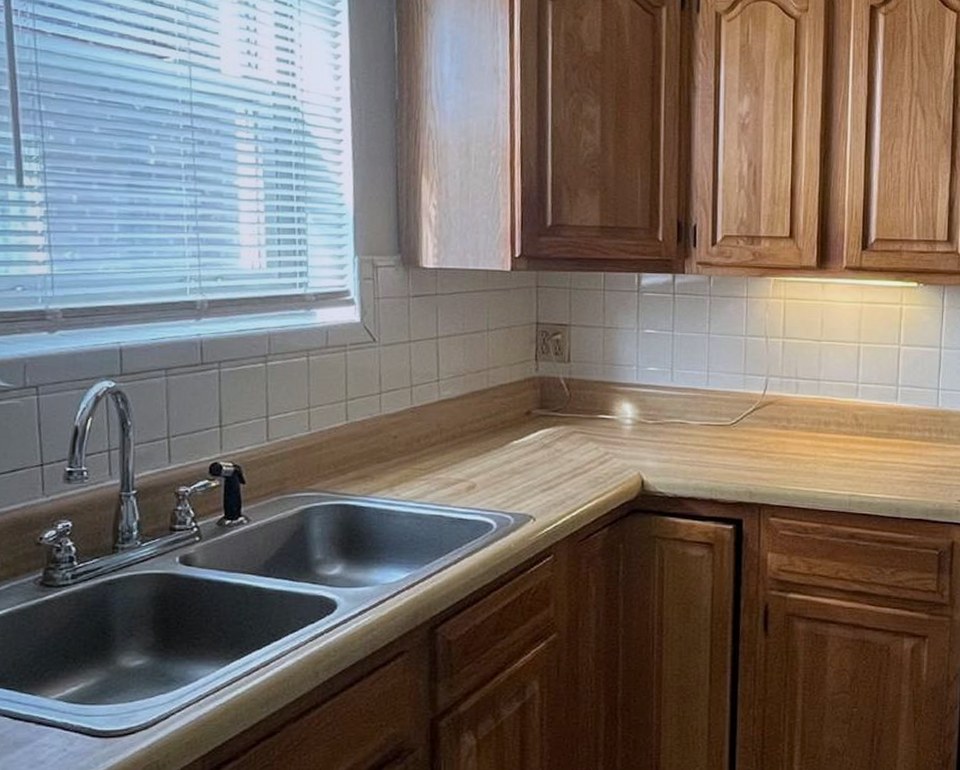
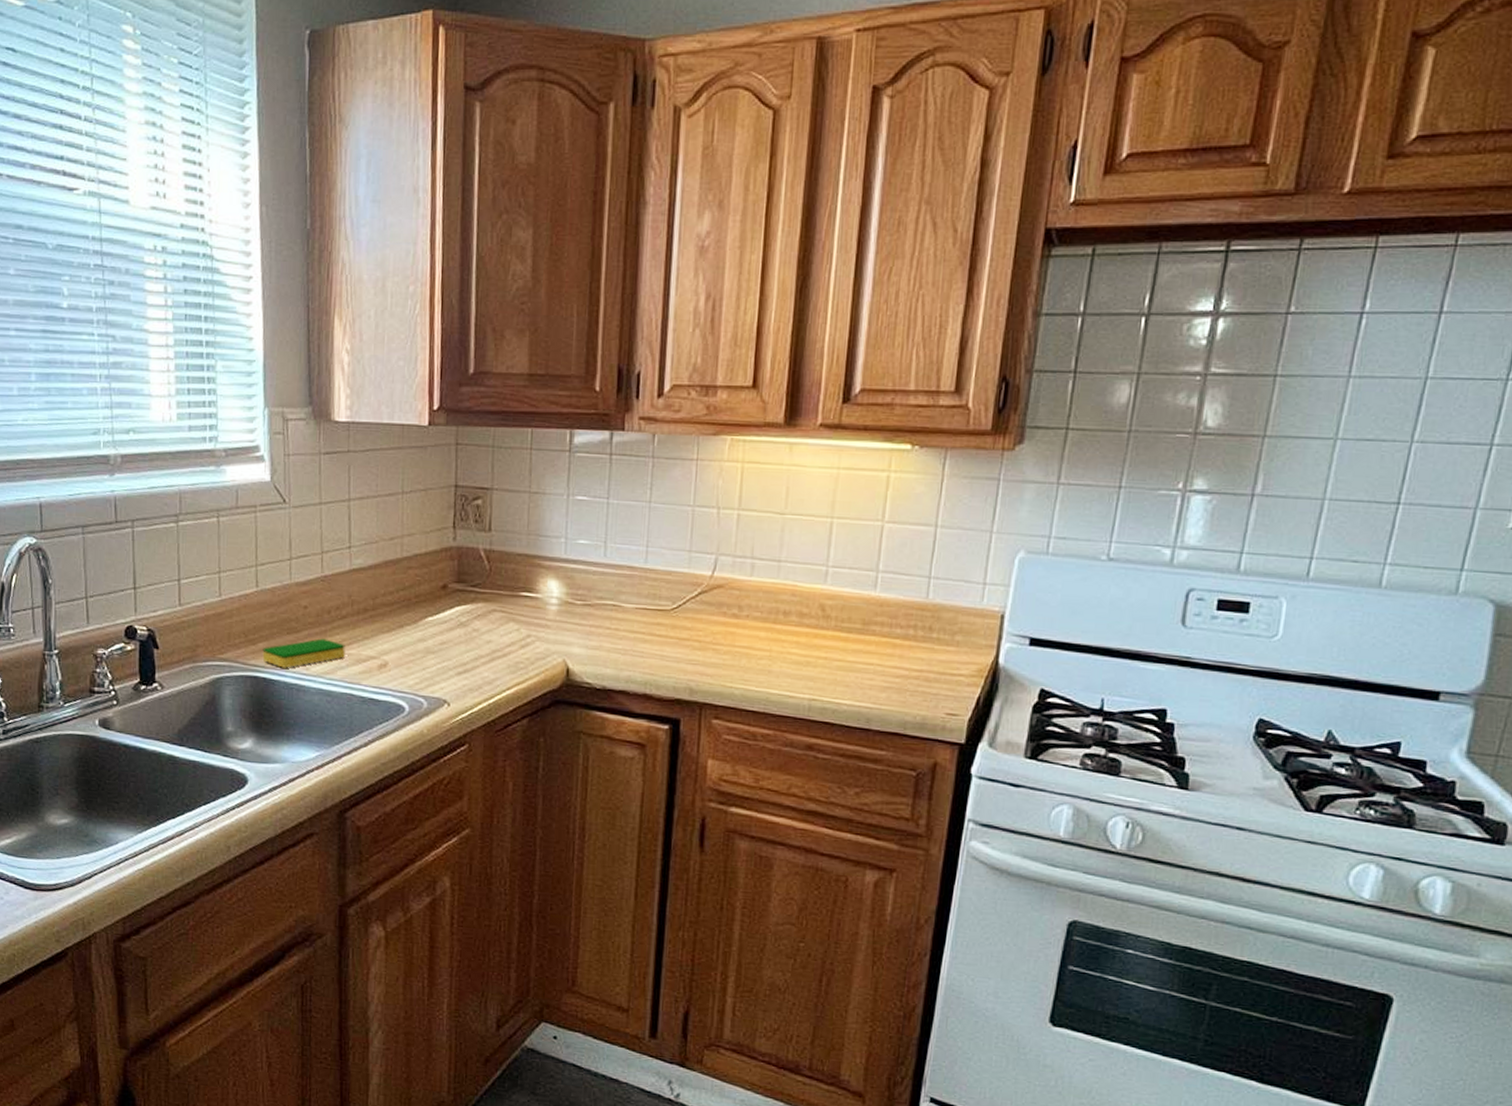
dish sponge: none [352,465,435,495] -> present [262,638,345,668]

